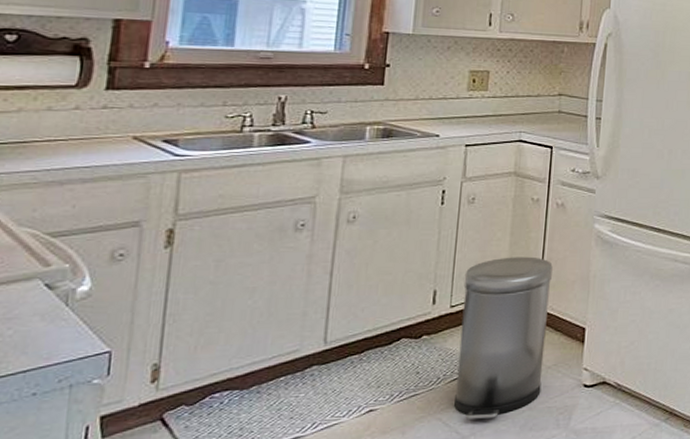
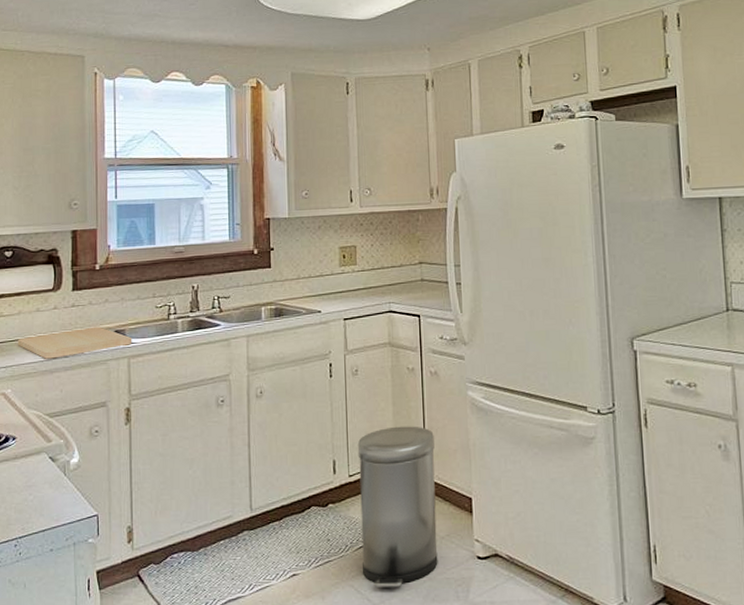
cutting board: none [11,134,187,168] -> present [17,327,132,359]

